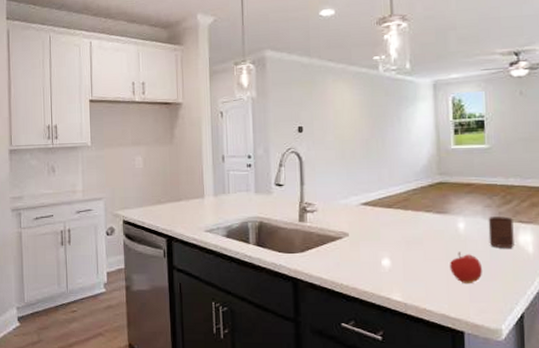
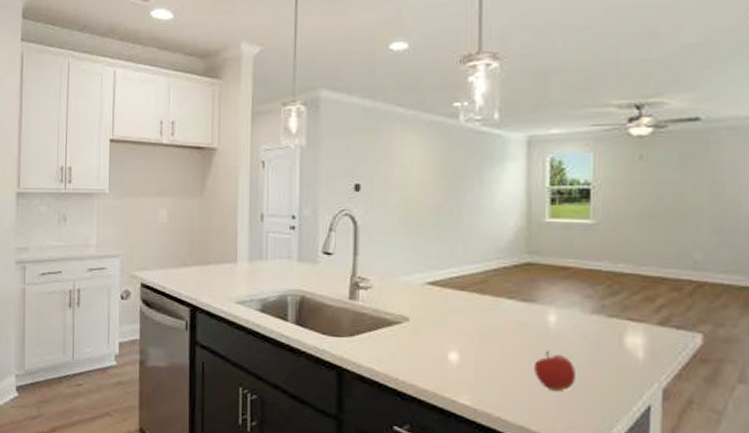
cup: present [488,216,514,248] -> none [586,310,620,351]

